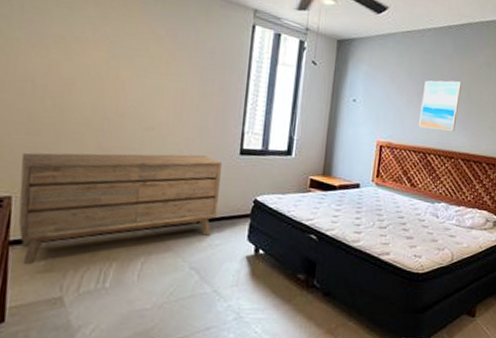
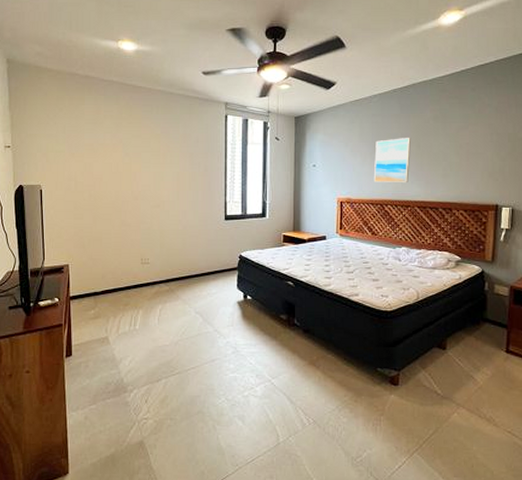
dresser: present [18,152,222,265] -> none [72,223,211,314]

